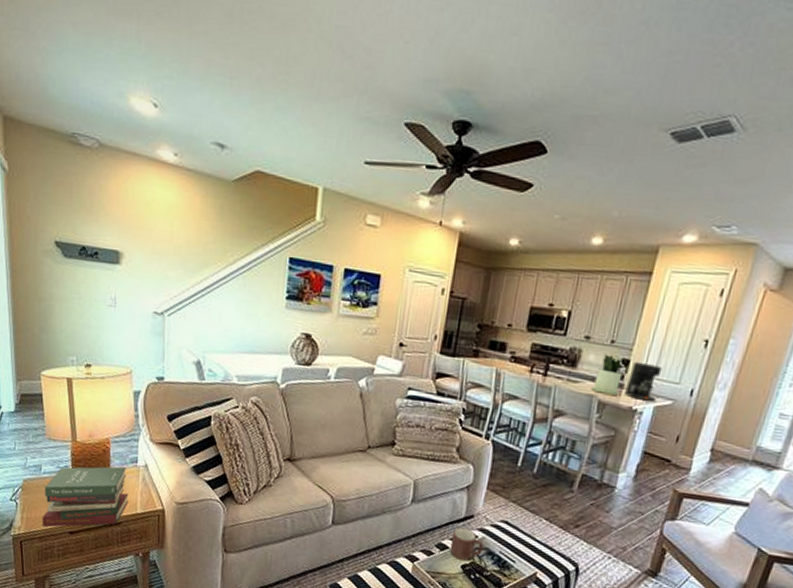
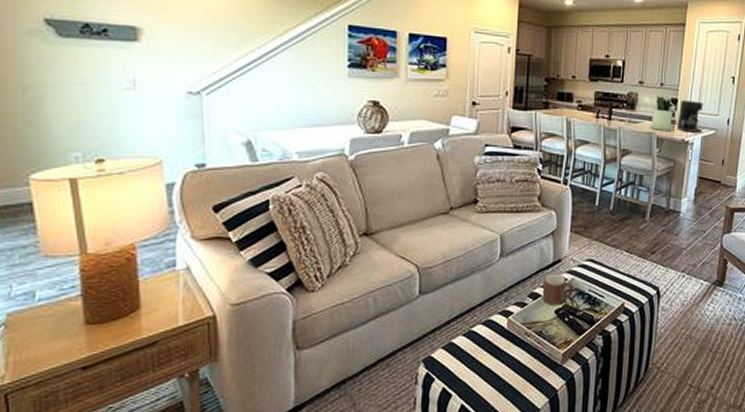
books: present [42,466,129,527] -> none [38,275,166,369]

